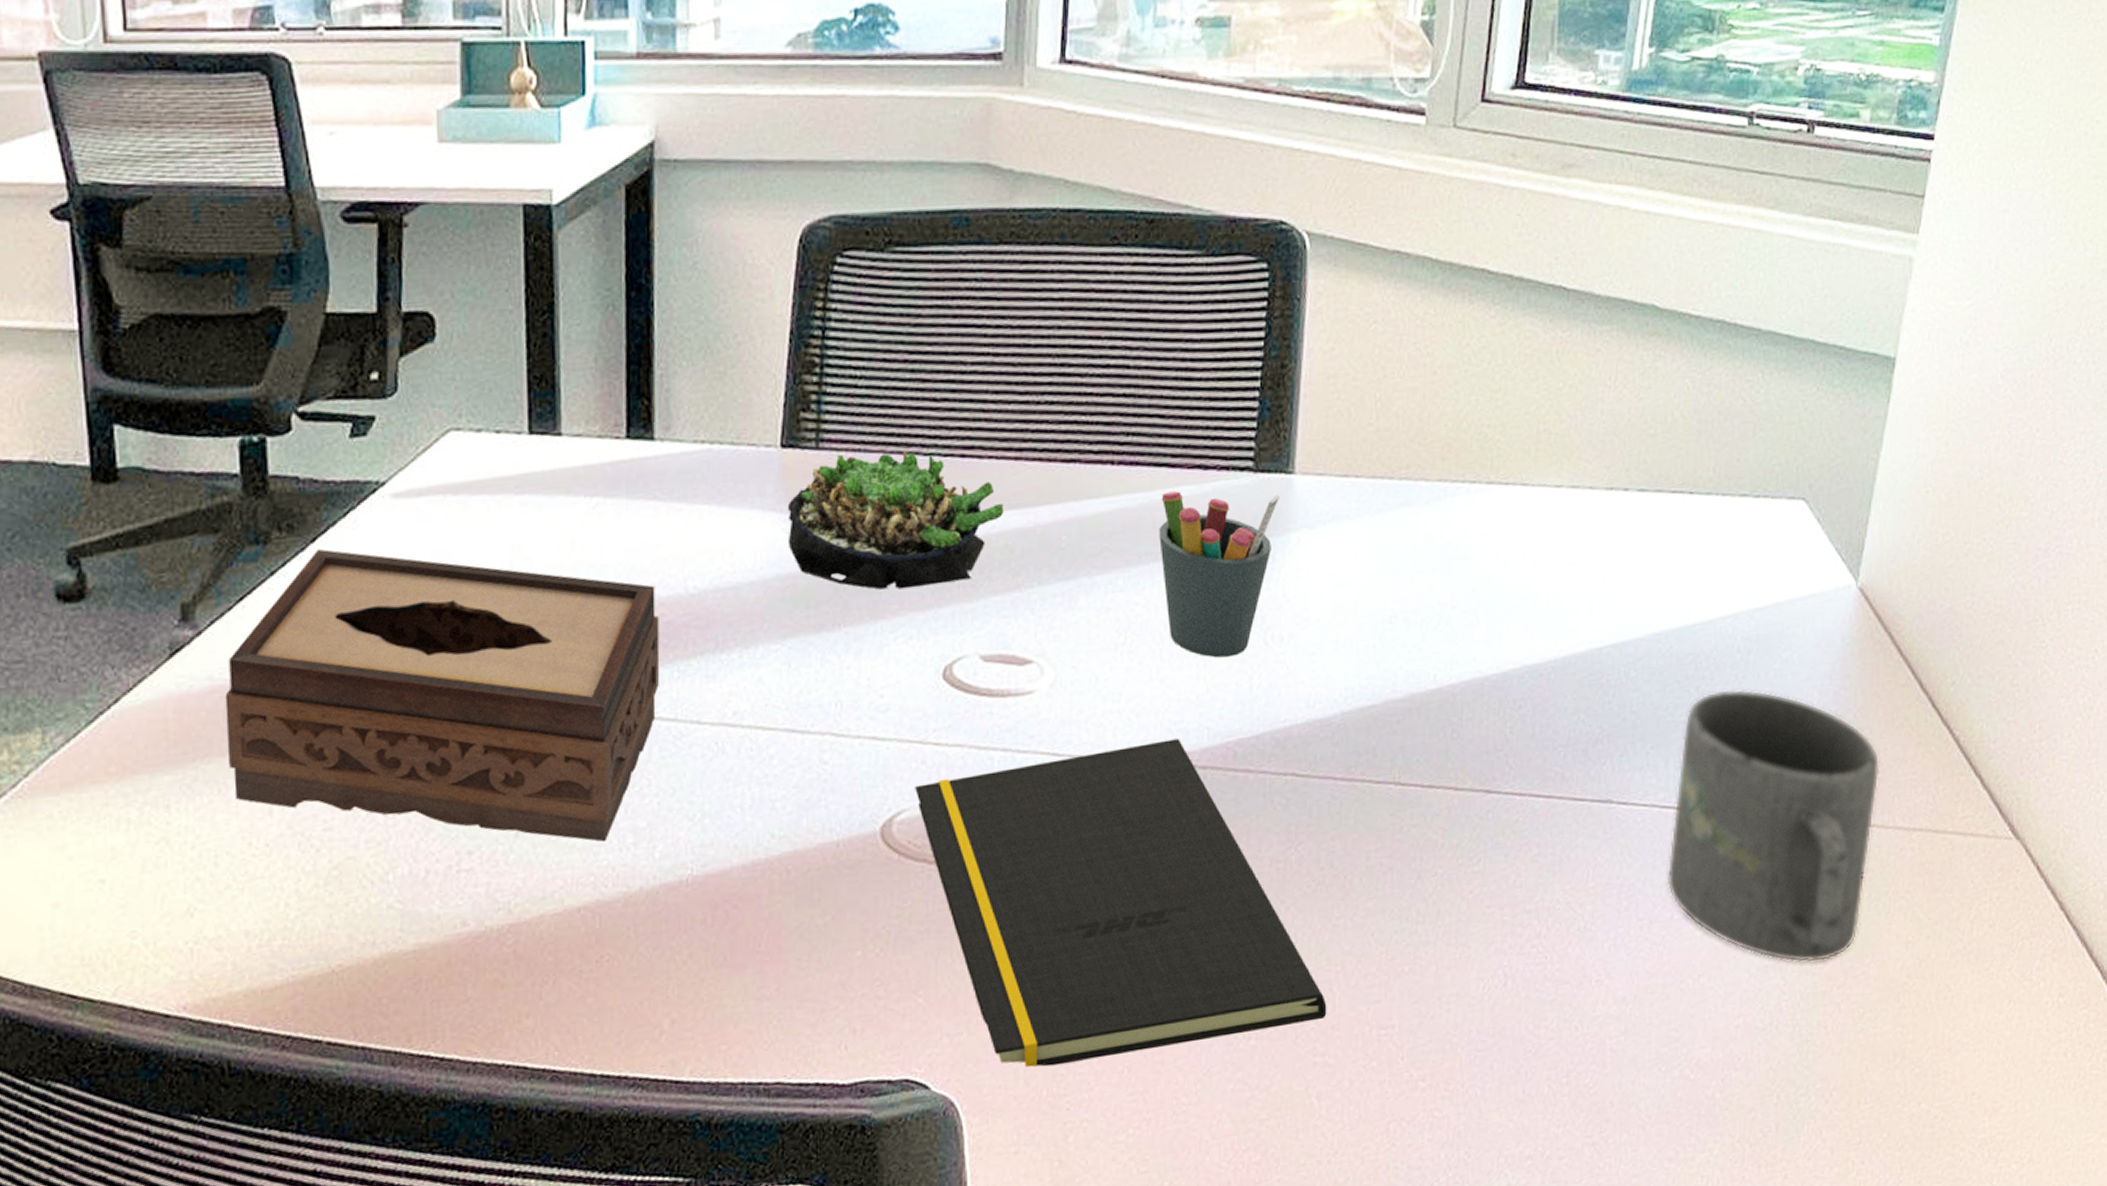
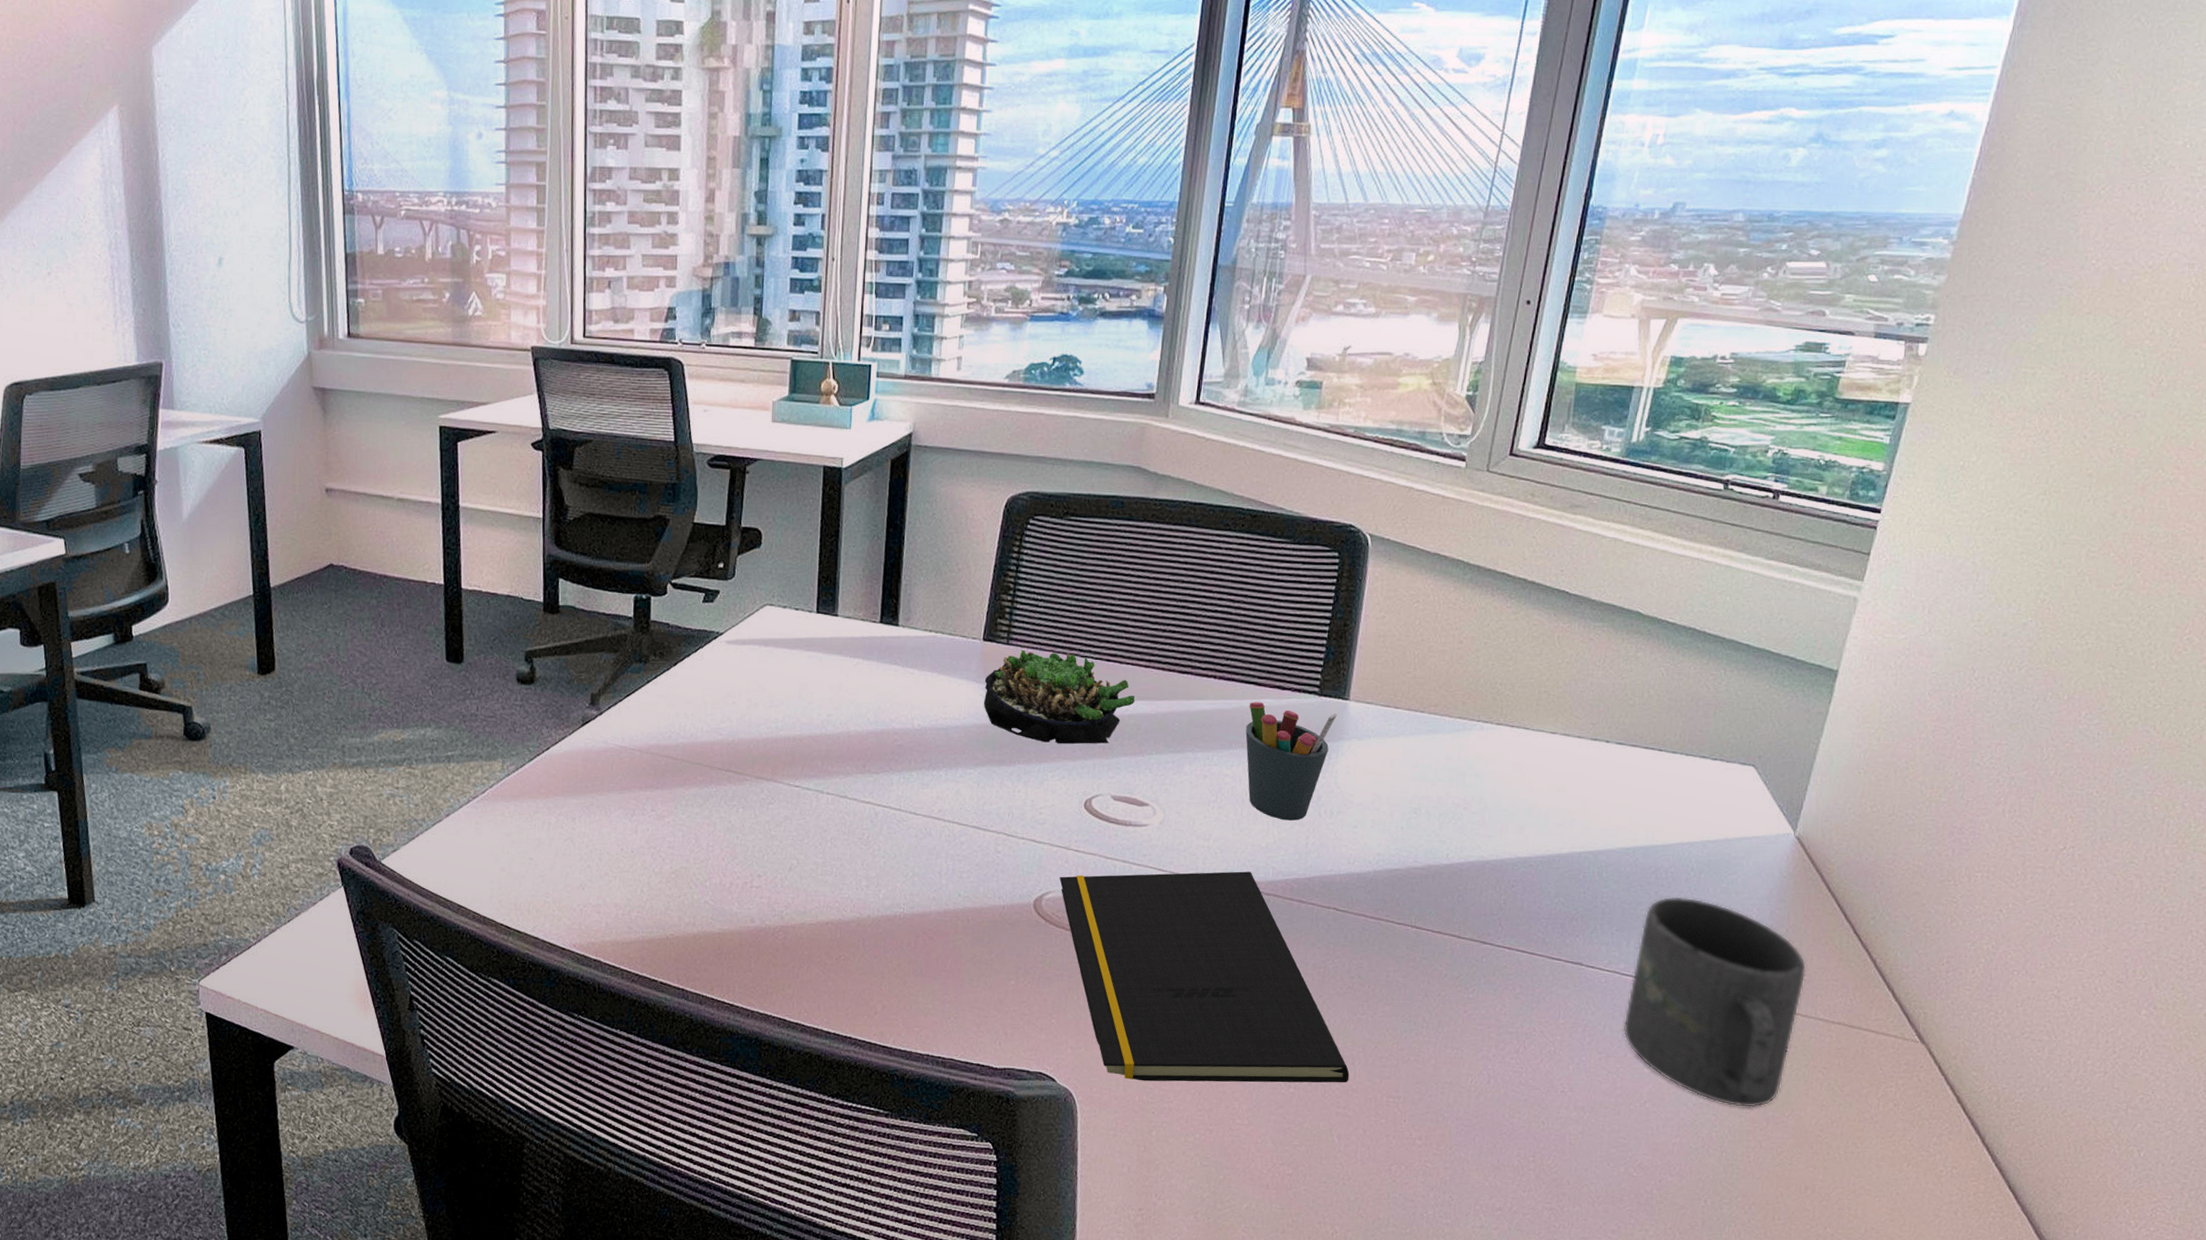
tissue box: present [225,549,660,842] -> none [613,671,893,882]

